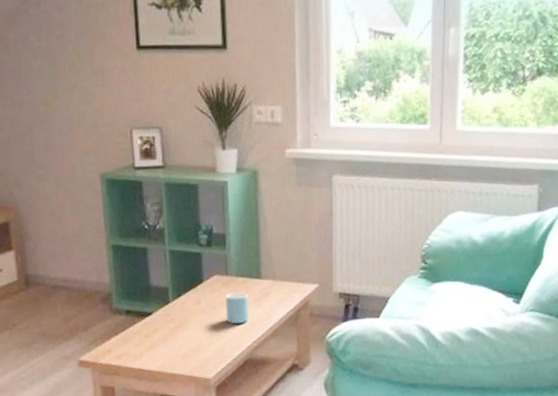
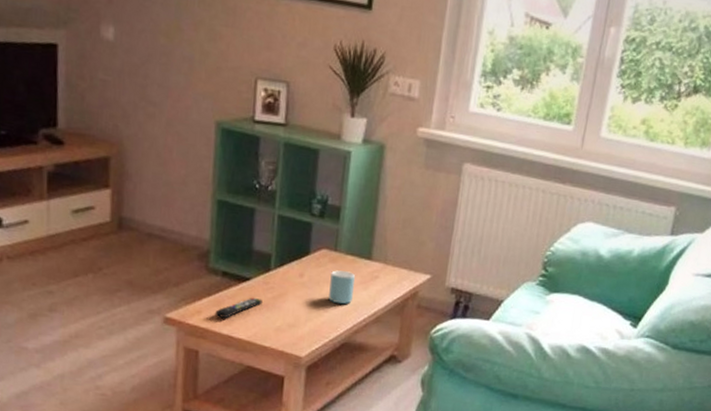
remote control: none [124,330,166,354] -> present [215,297,263,319]

